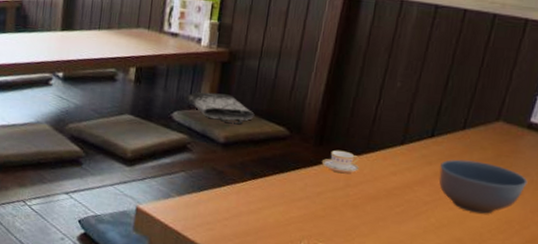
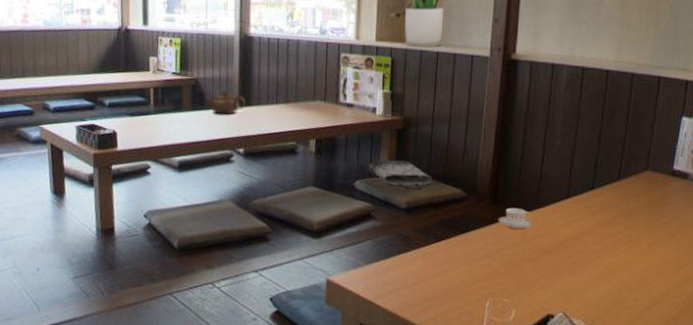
teapot: none [28,13,68,39] -> present [205,90,246,116]
bowl: present [438,159,528,214] -> none [603,208,678,258]

